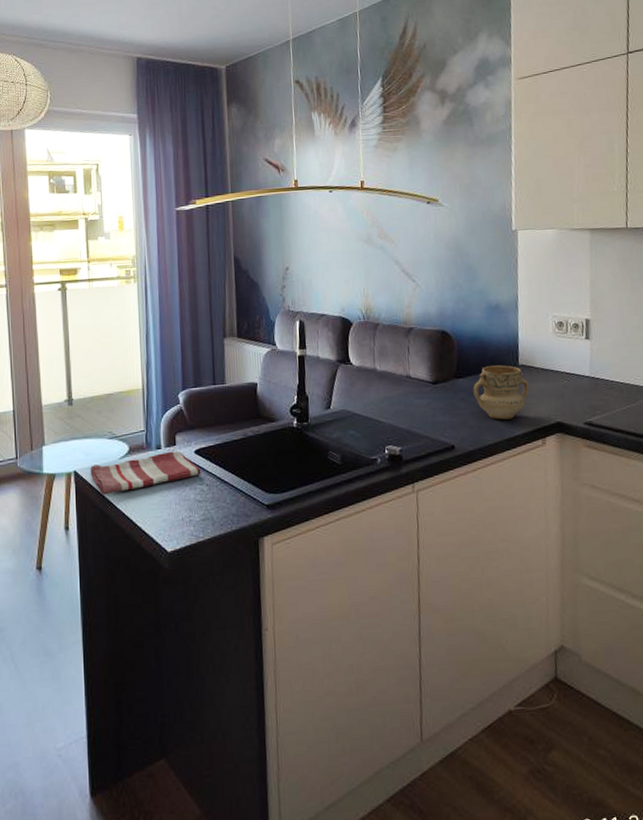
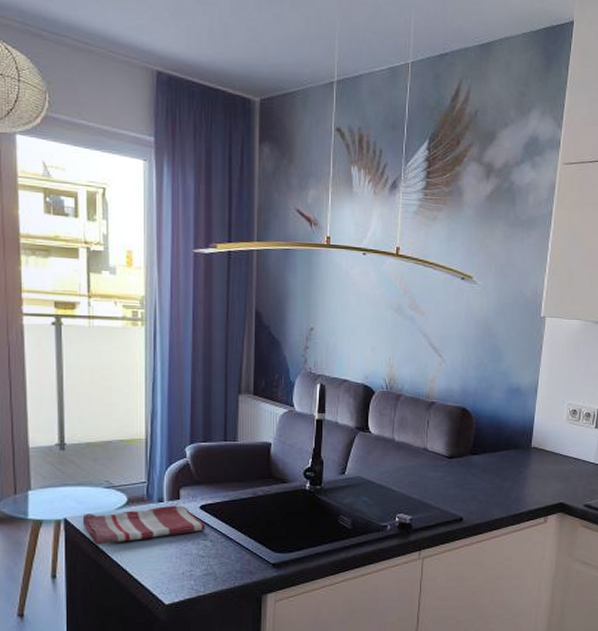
mug: present [473,365,529,420] -> none [486,446,538,497]

